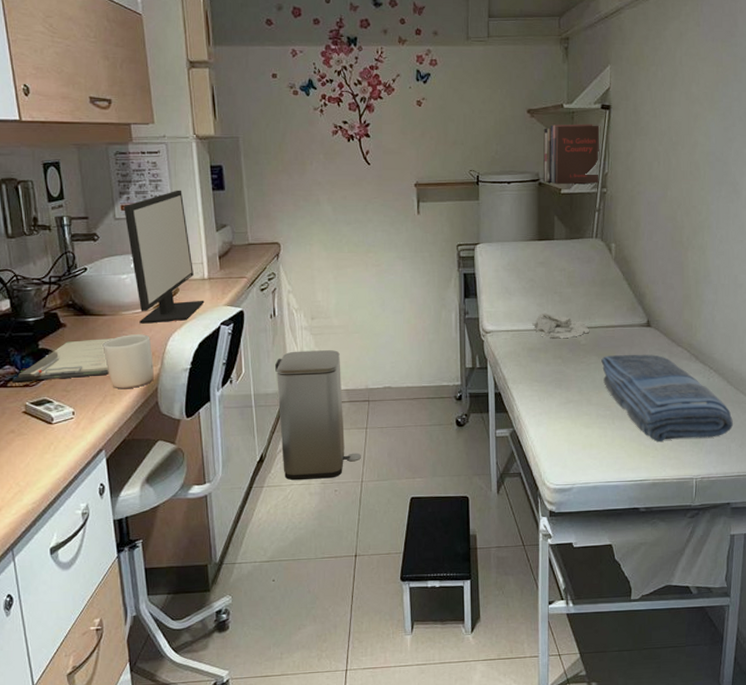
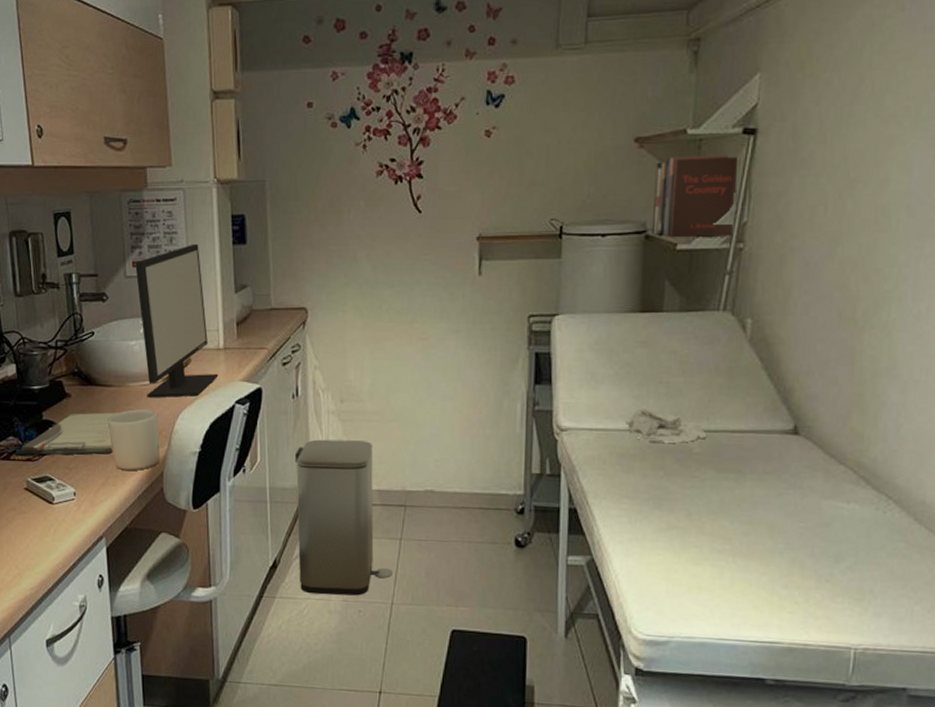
towel: present [601,354,733,442] -> none [721,470,920,595]

